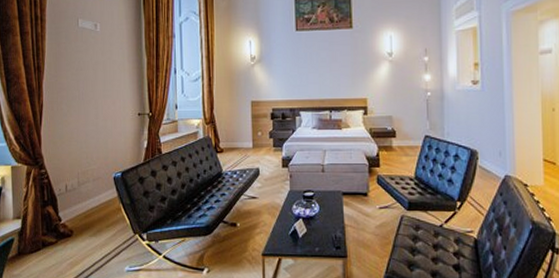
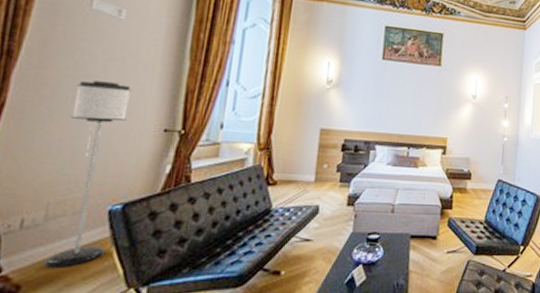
floor lamp: none [80,81,116,219] -> present [42,81,131,268]

